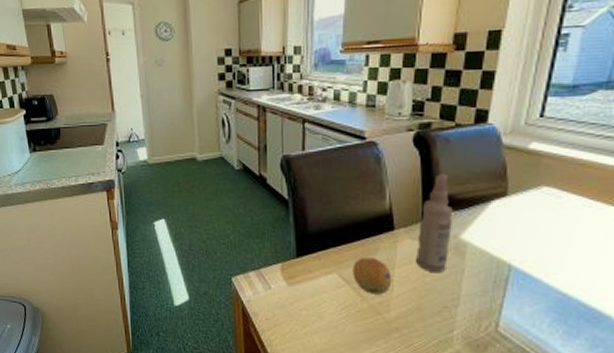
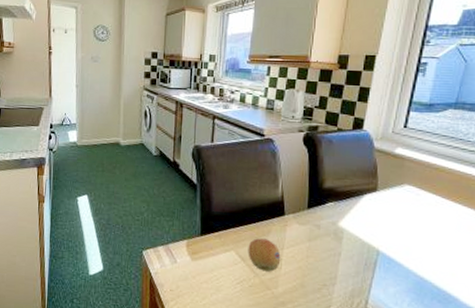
bottle: present [416,174,454,274] -> none [302,169,334,255]

